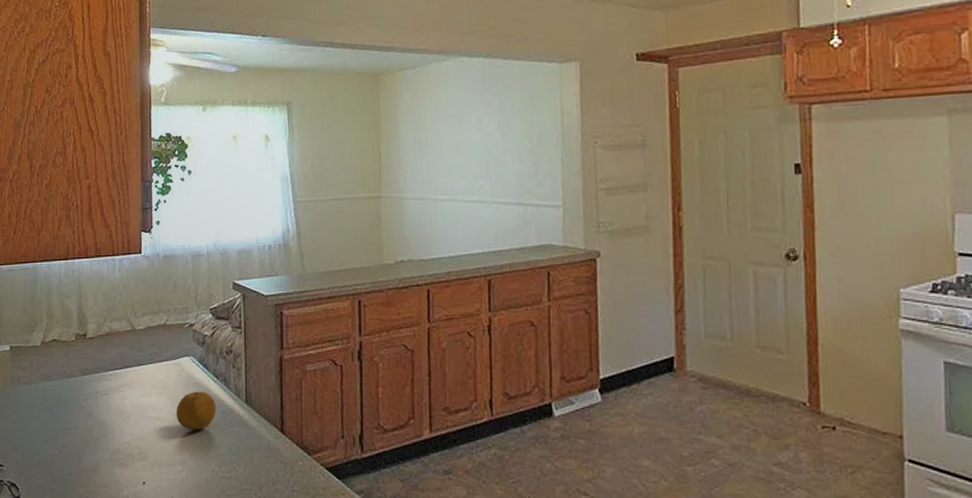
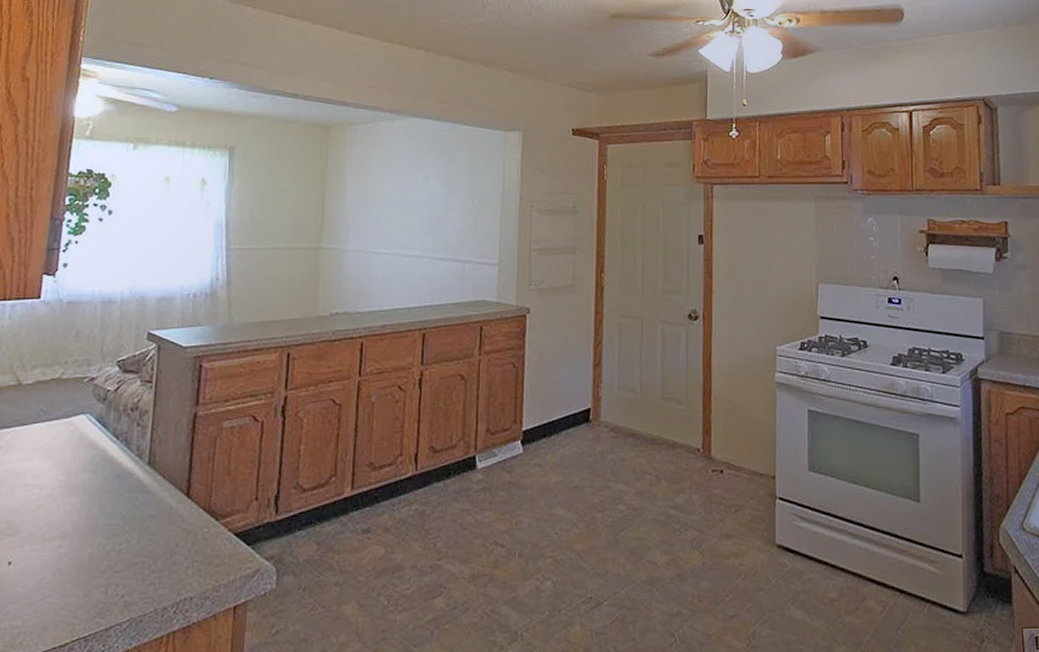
fruit: present [176,391,217,430] -> none [60,453,113,498]

